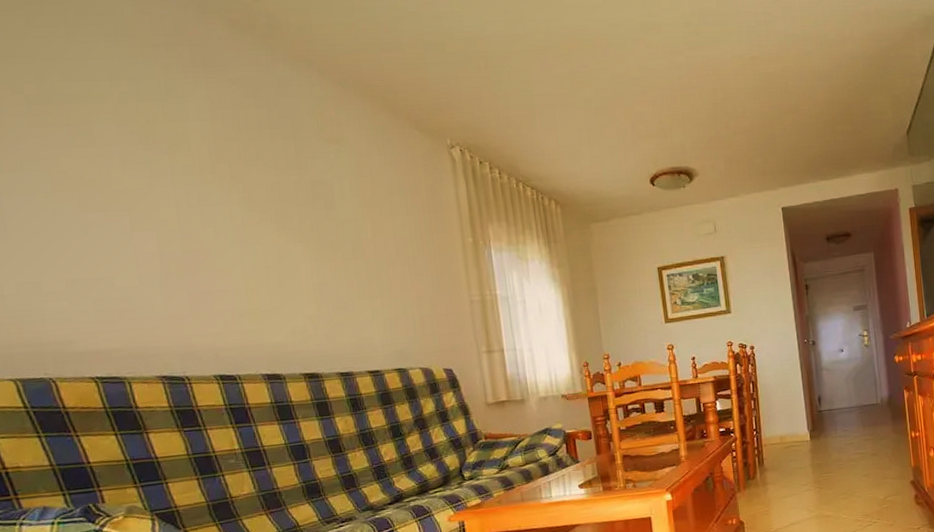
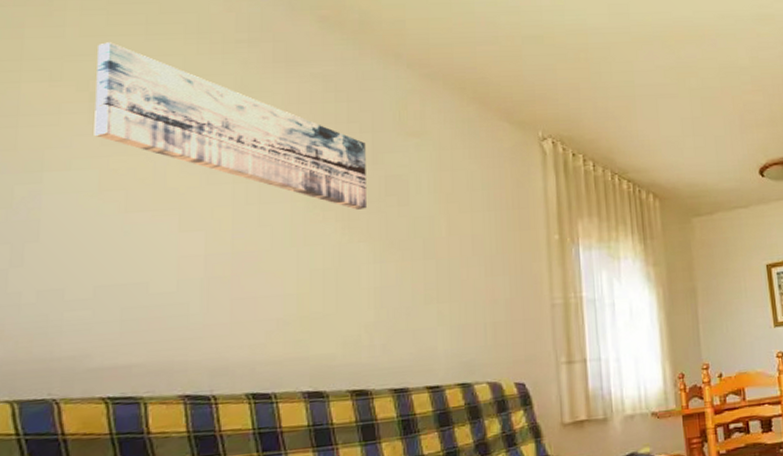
wall art: none [24,44,299,212] -> present [94,42,368,210]

